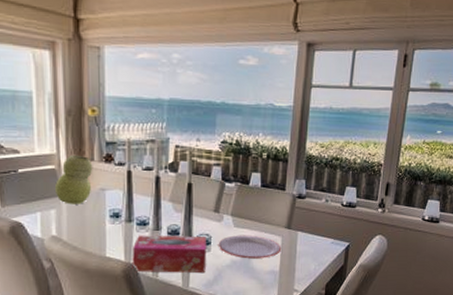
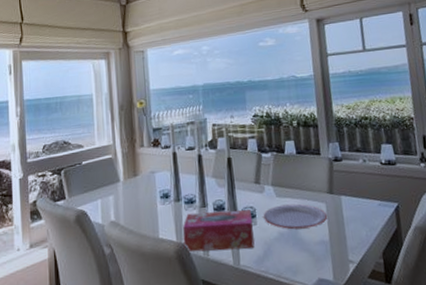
vase: present [55,154,93,204] -> none [112,143,144,190]

